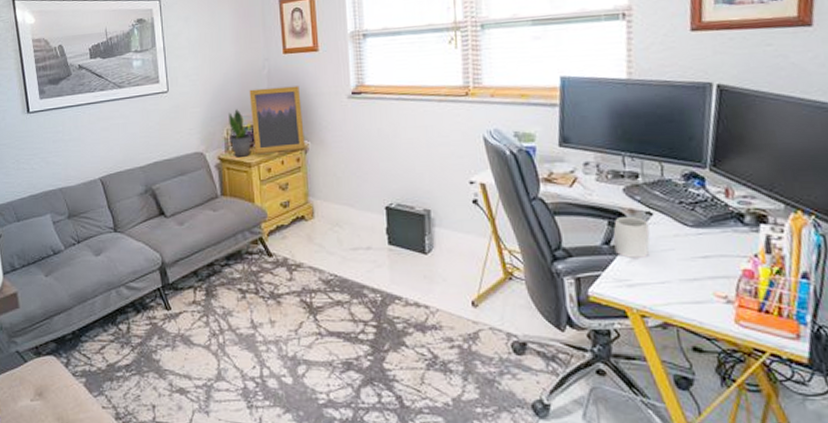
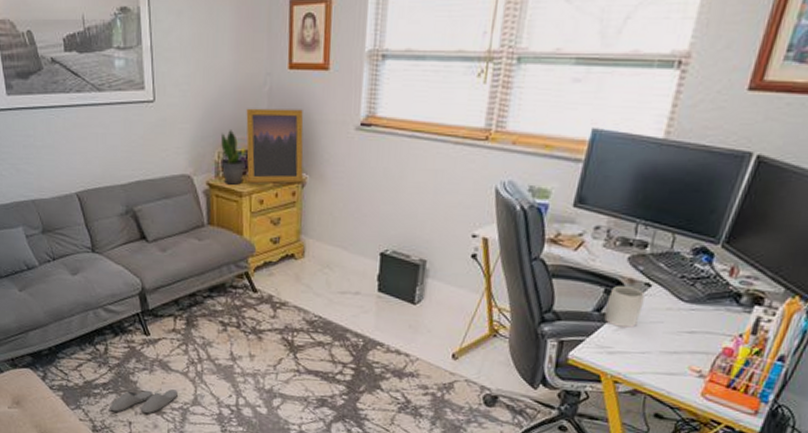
slippers: none [133,365,201,396] -> present [110,389,178,414]

